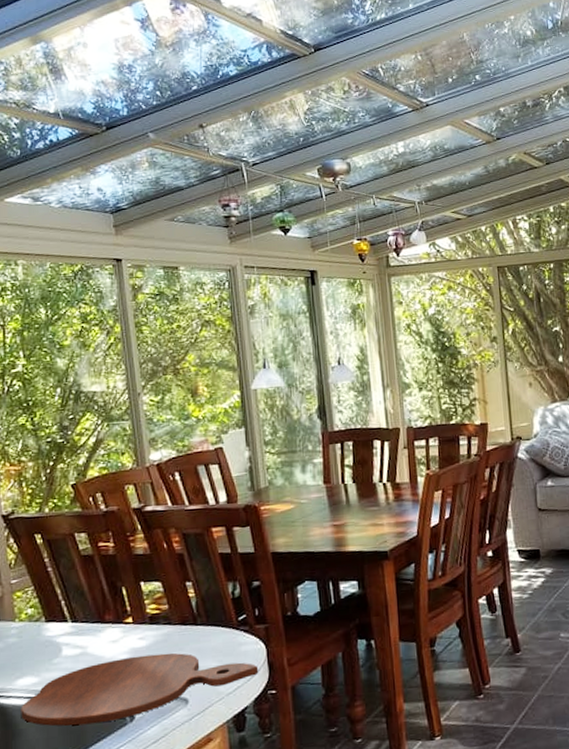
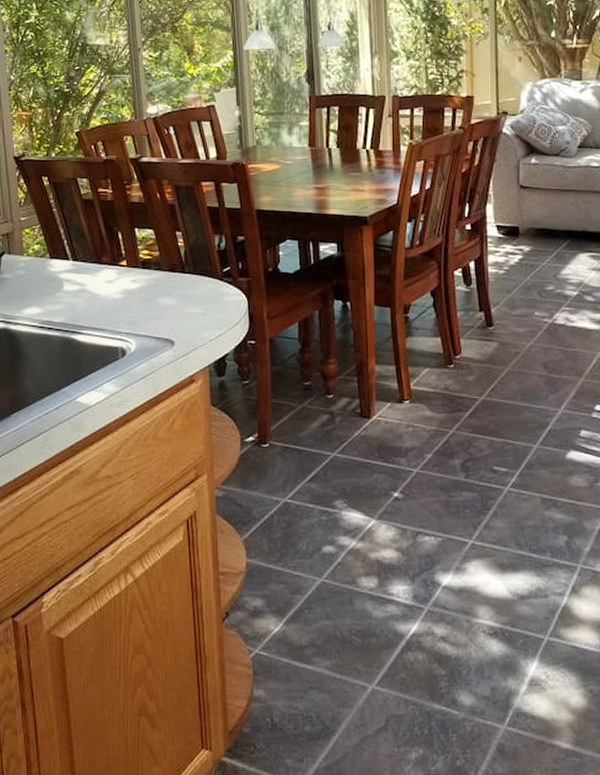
cutting board: present [21,652,259,727] -> none [26,297,240,356]

